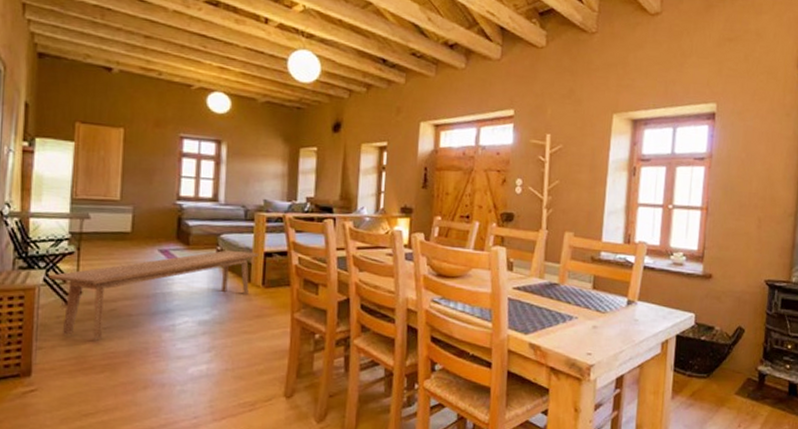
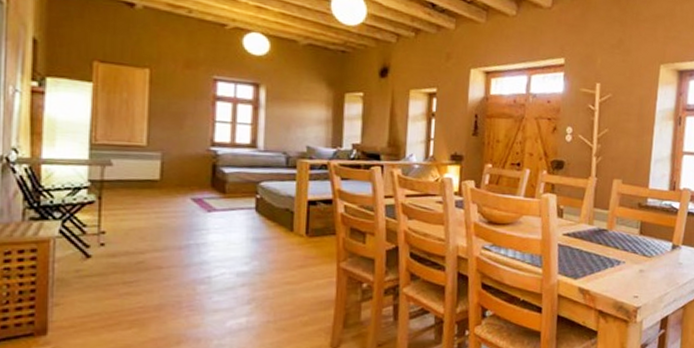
bench: present [48,250,259,339] -> none [65,198,302,294]

